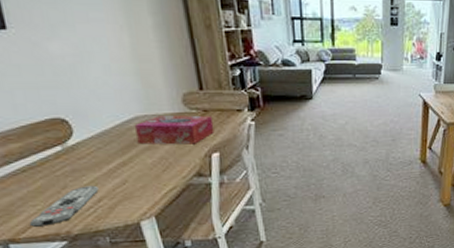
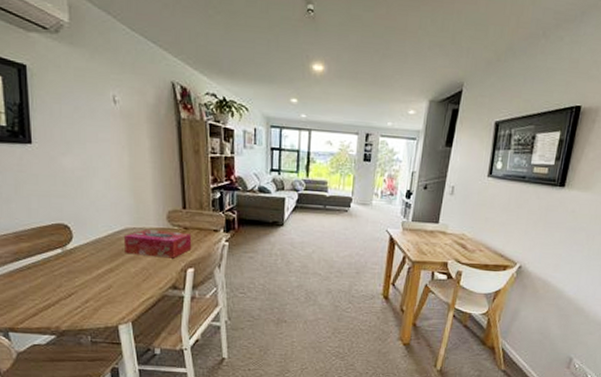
remote control: present [29,185,99,227] -> none [27,287,87,320]

